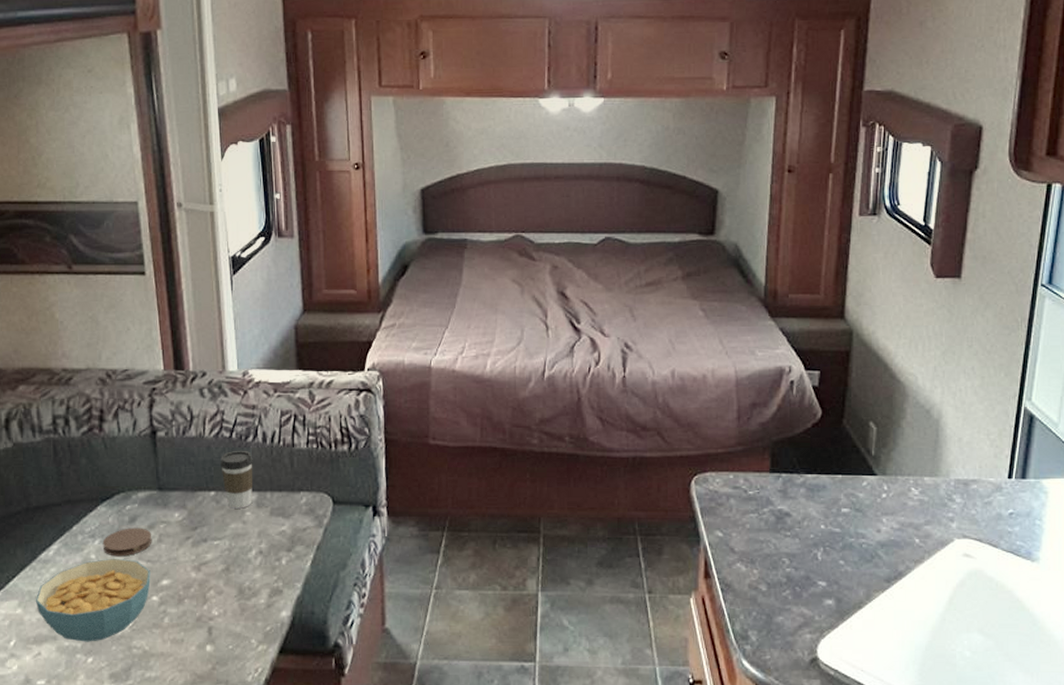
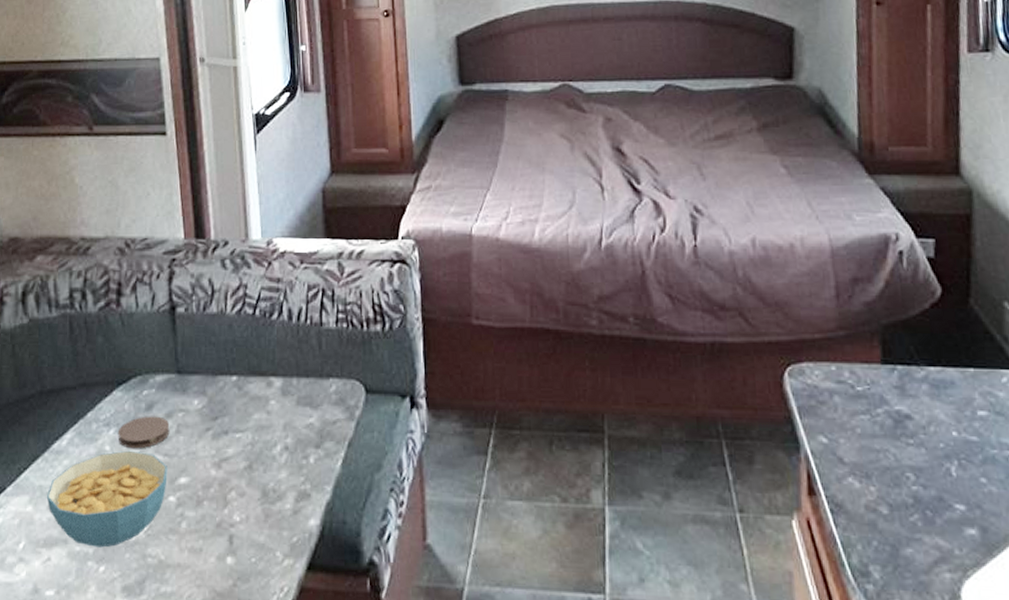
coffee cup: present [221,450,253,509] -> none [243,329,278,396]

